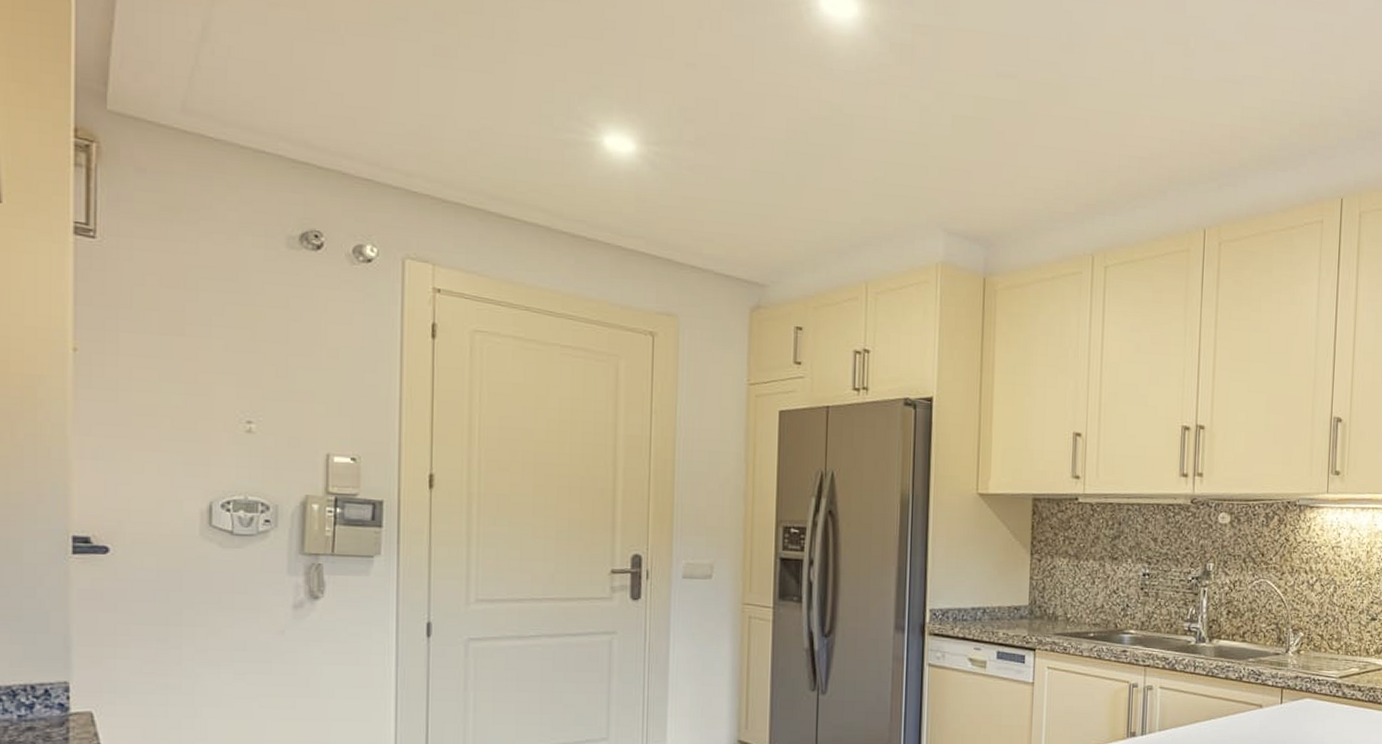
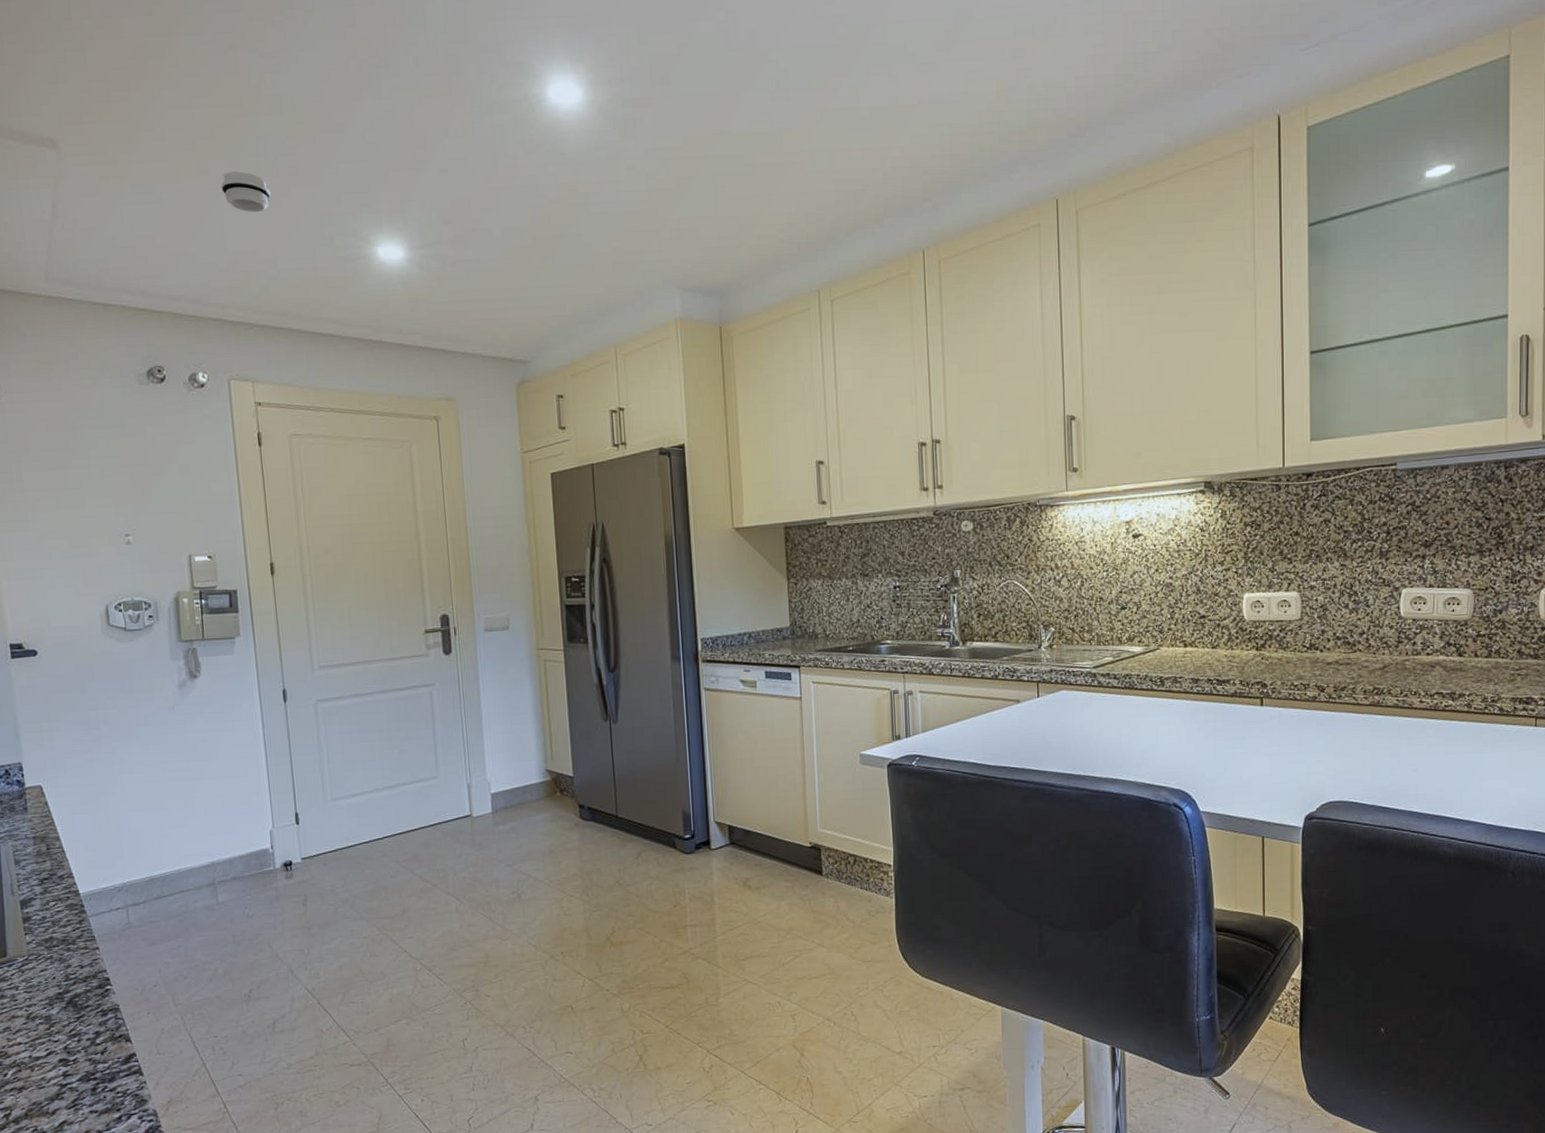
smoke detector: none [422,24,482,76] -> present [221,171,271,213]

